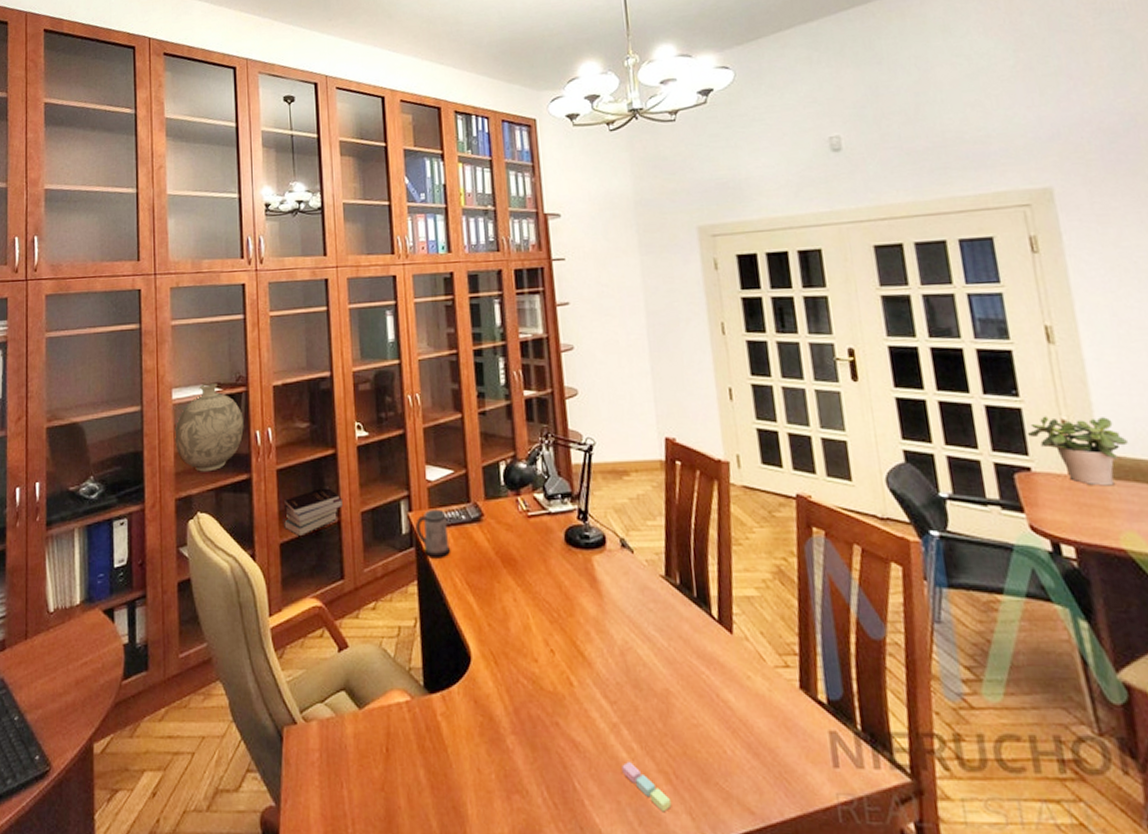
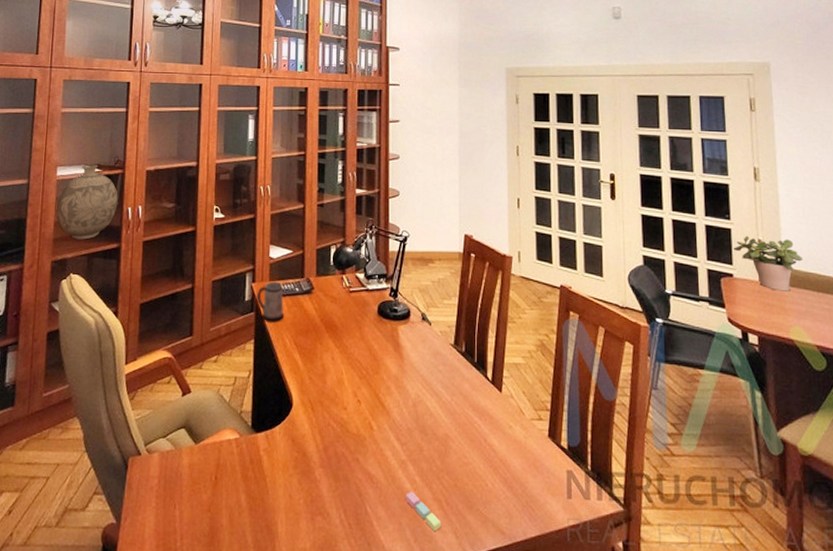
books: present [283,486,342,537] -> none [144,258,197,299]

